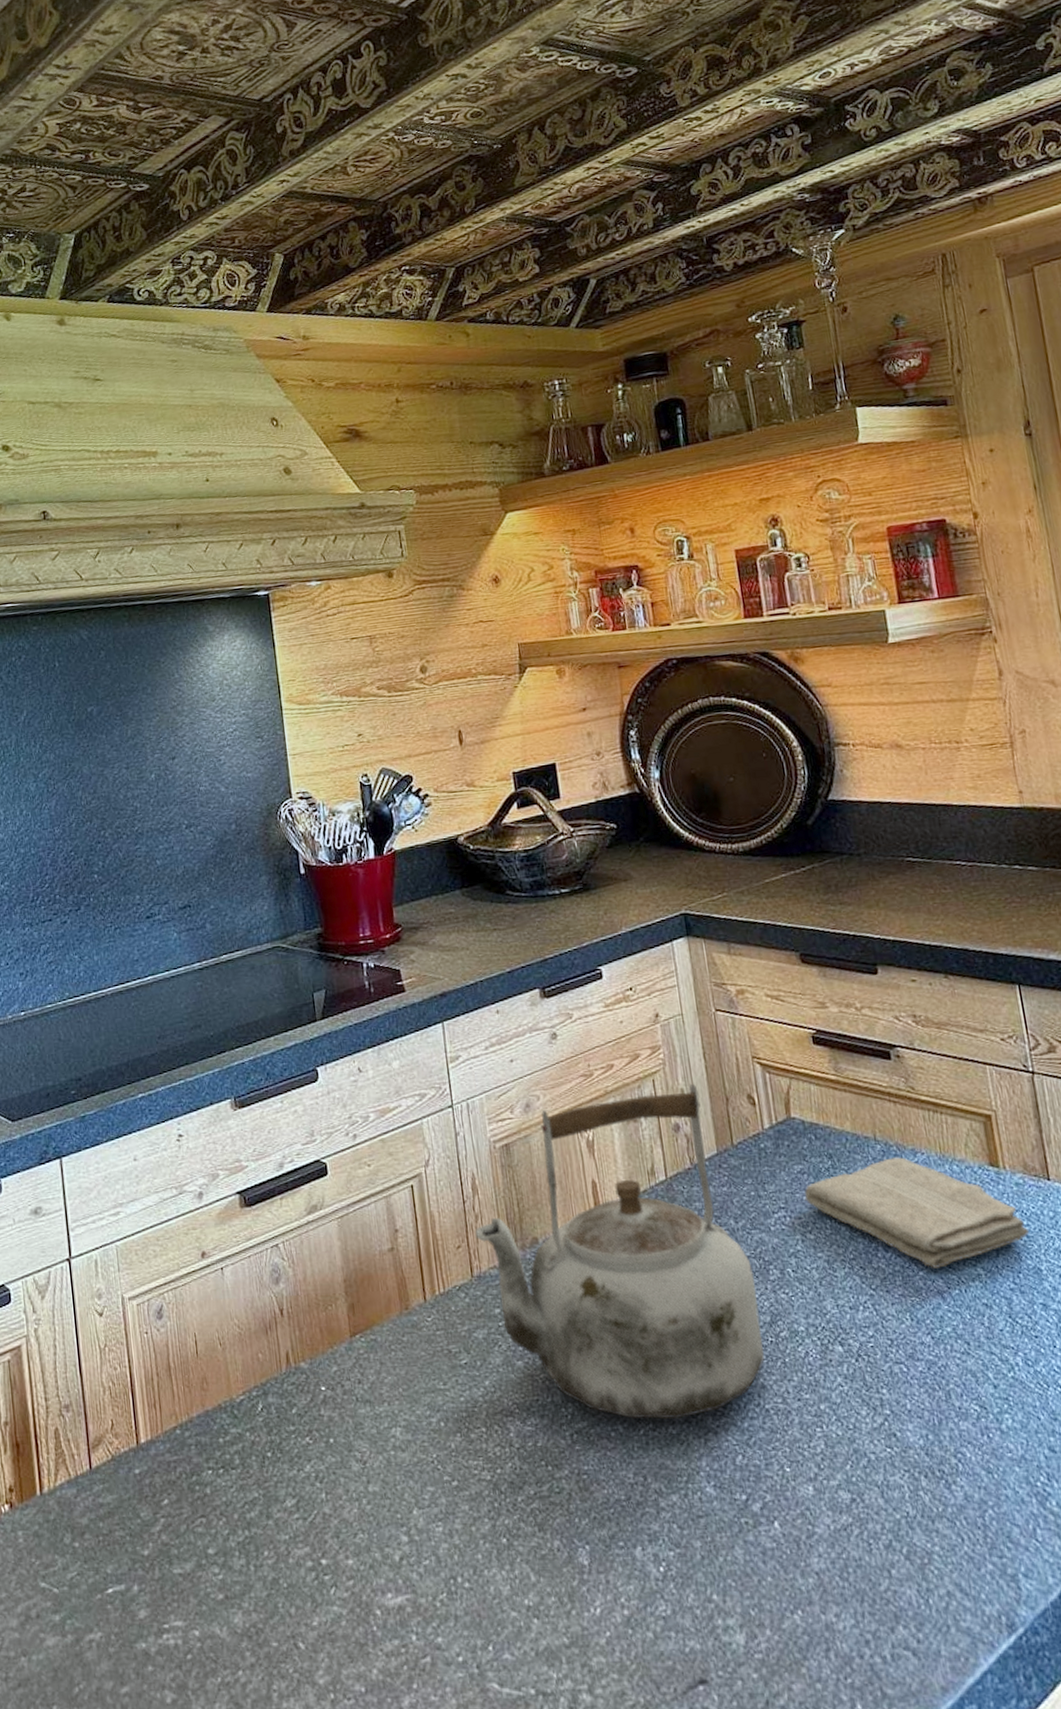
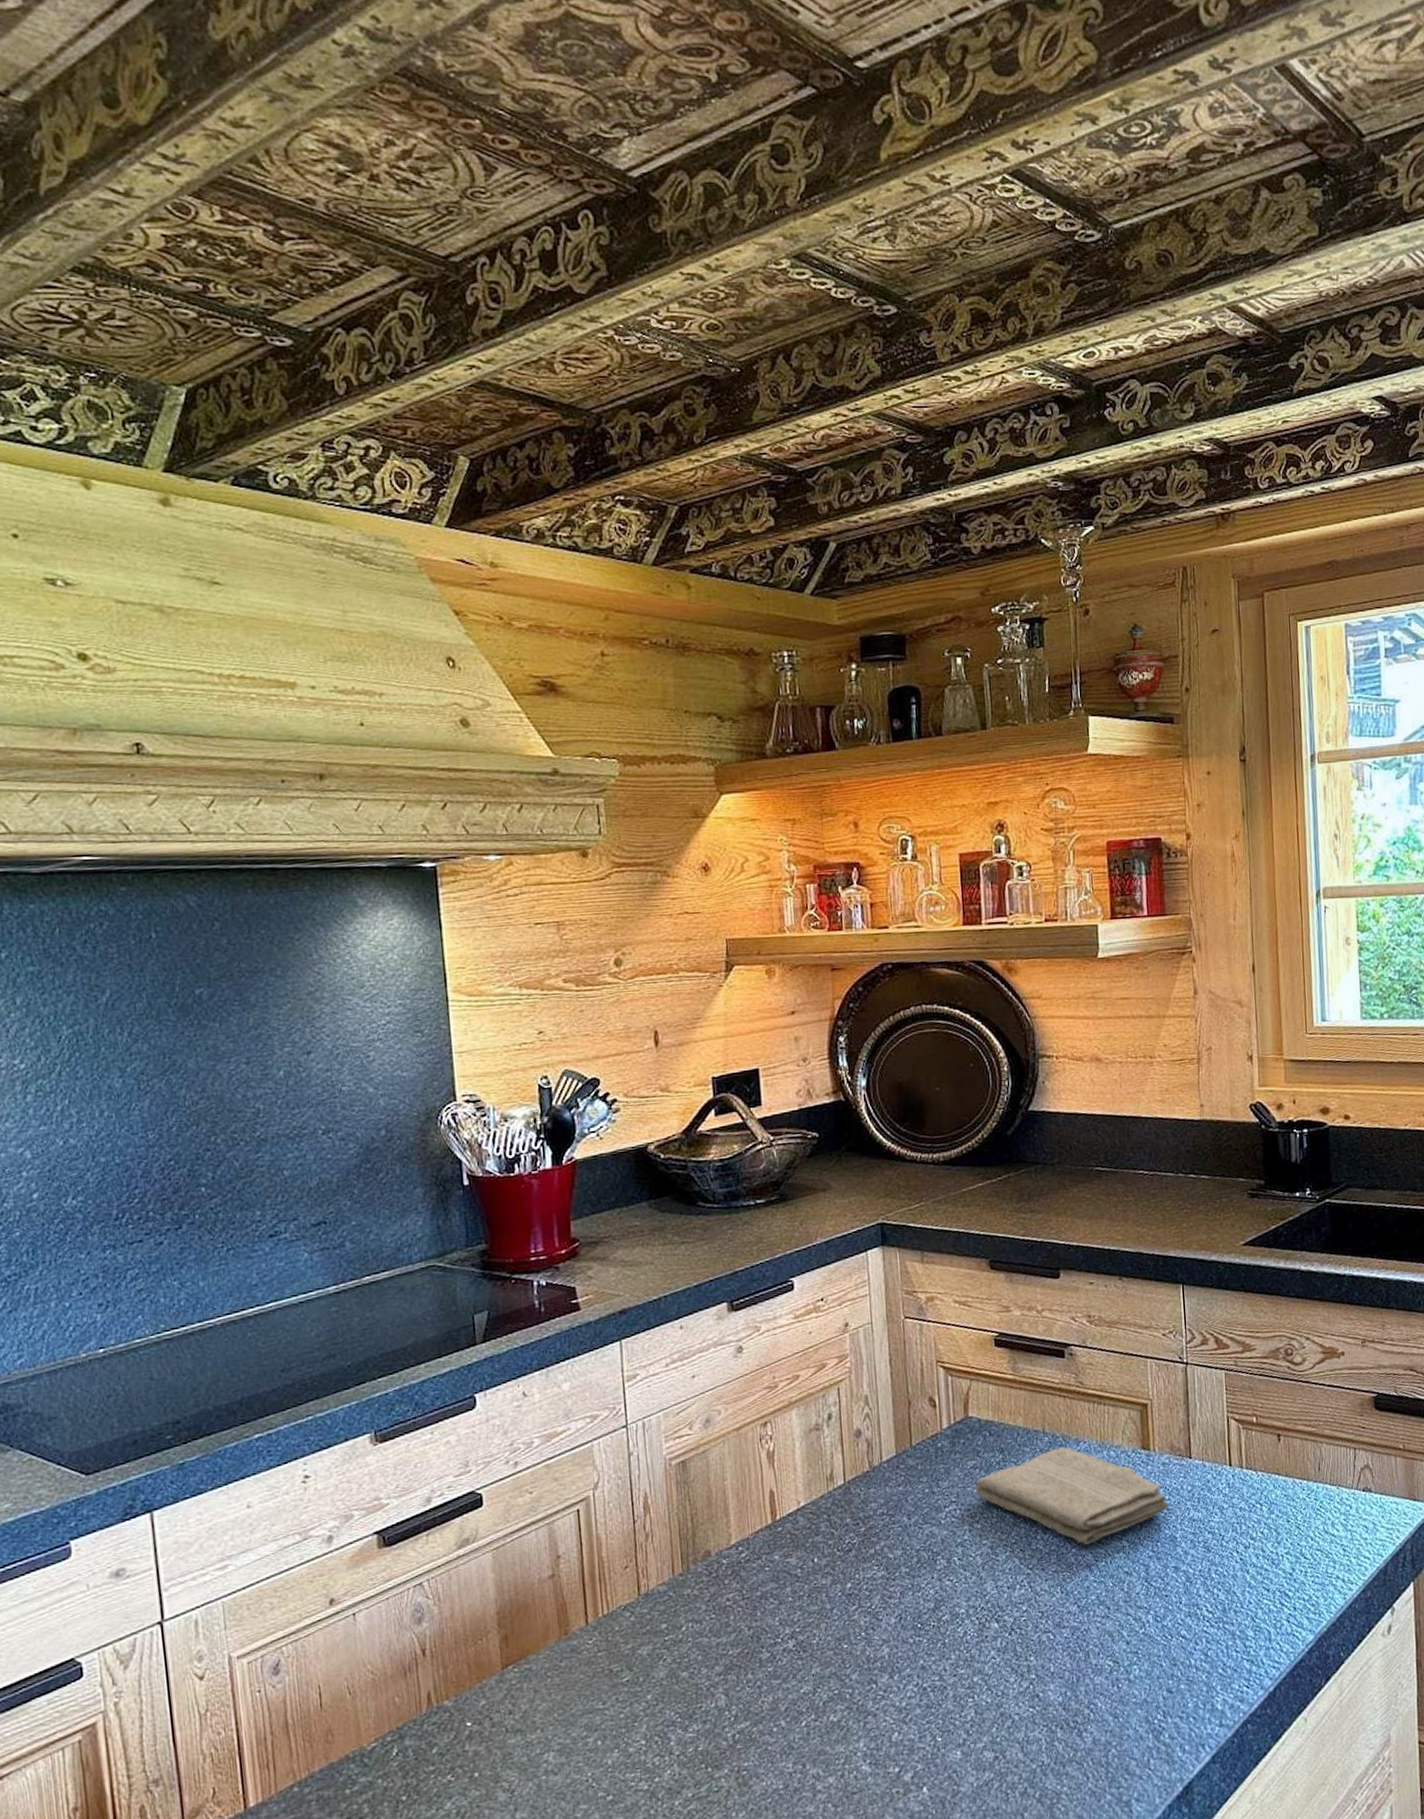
kettle: present [475,1083,765,1420] -> none [644,1389,926,1713]

